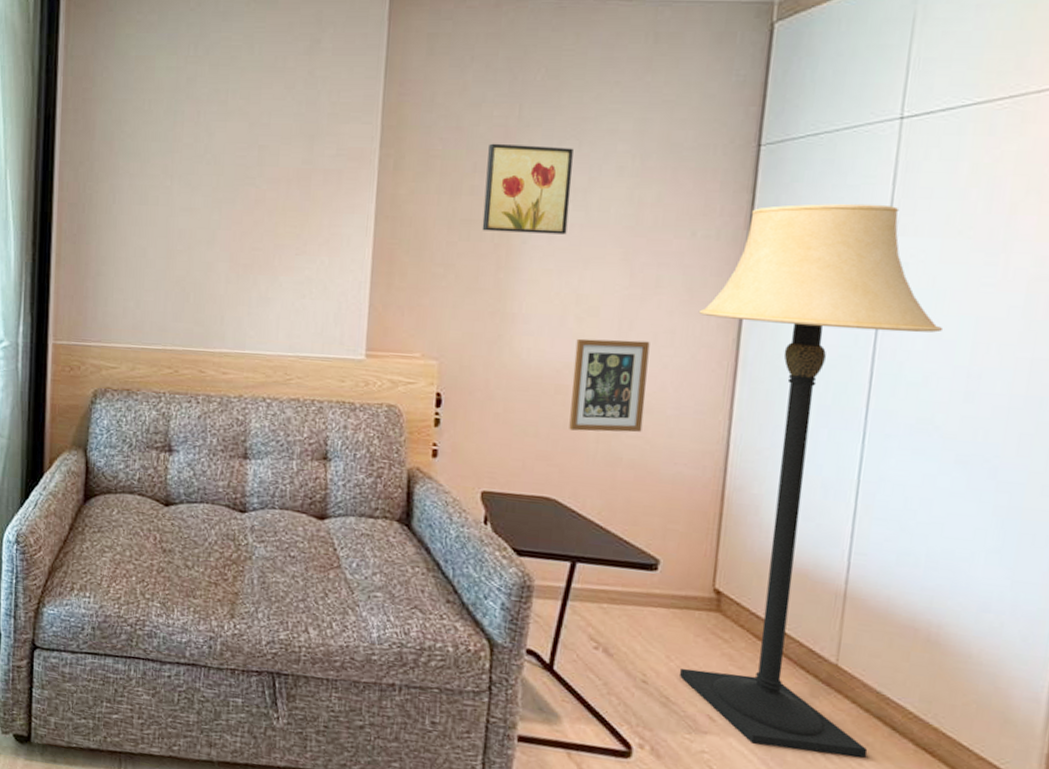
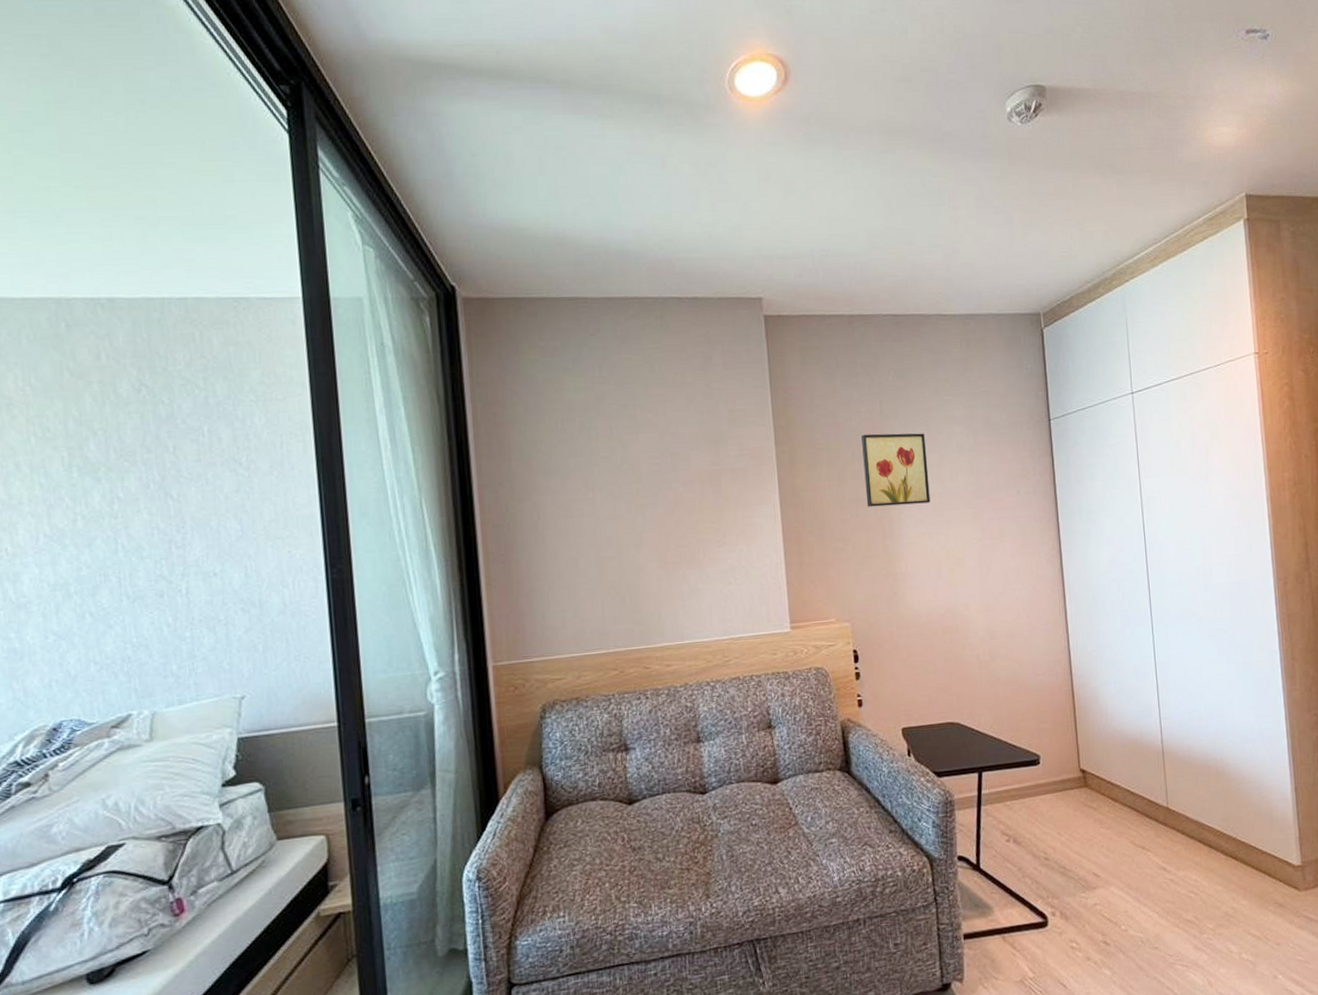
picture frame: present [569,338,650,433] -> none [952,580,1010,662]
lamp: present [679,203,942,758] -> none [1032,456,1199,888]

